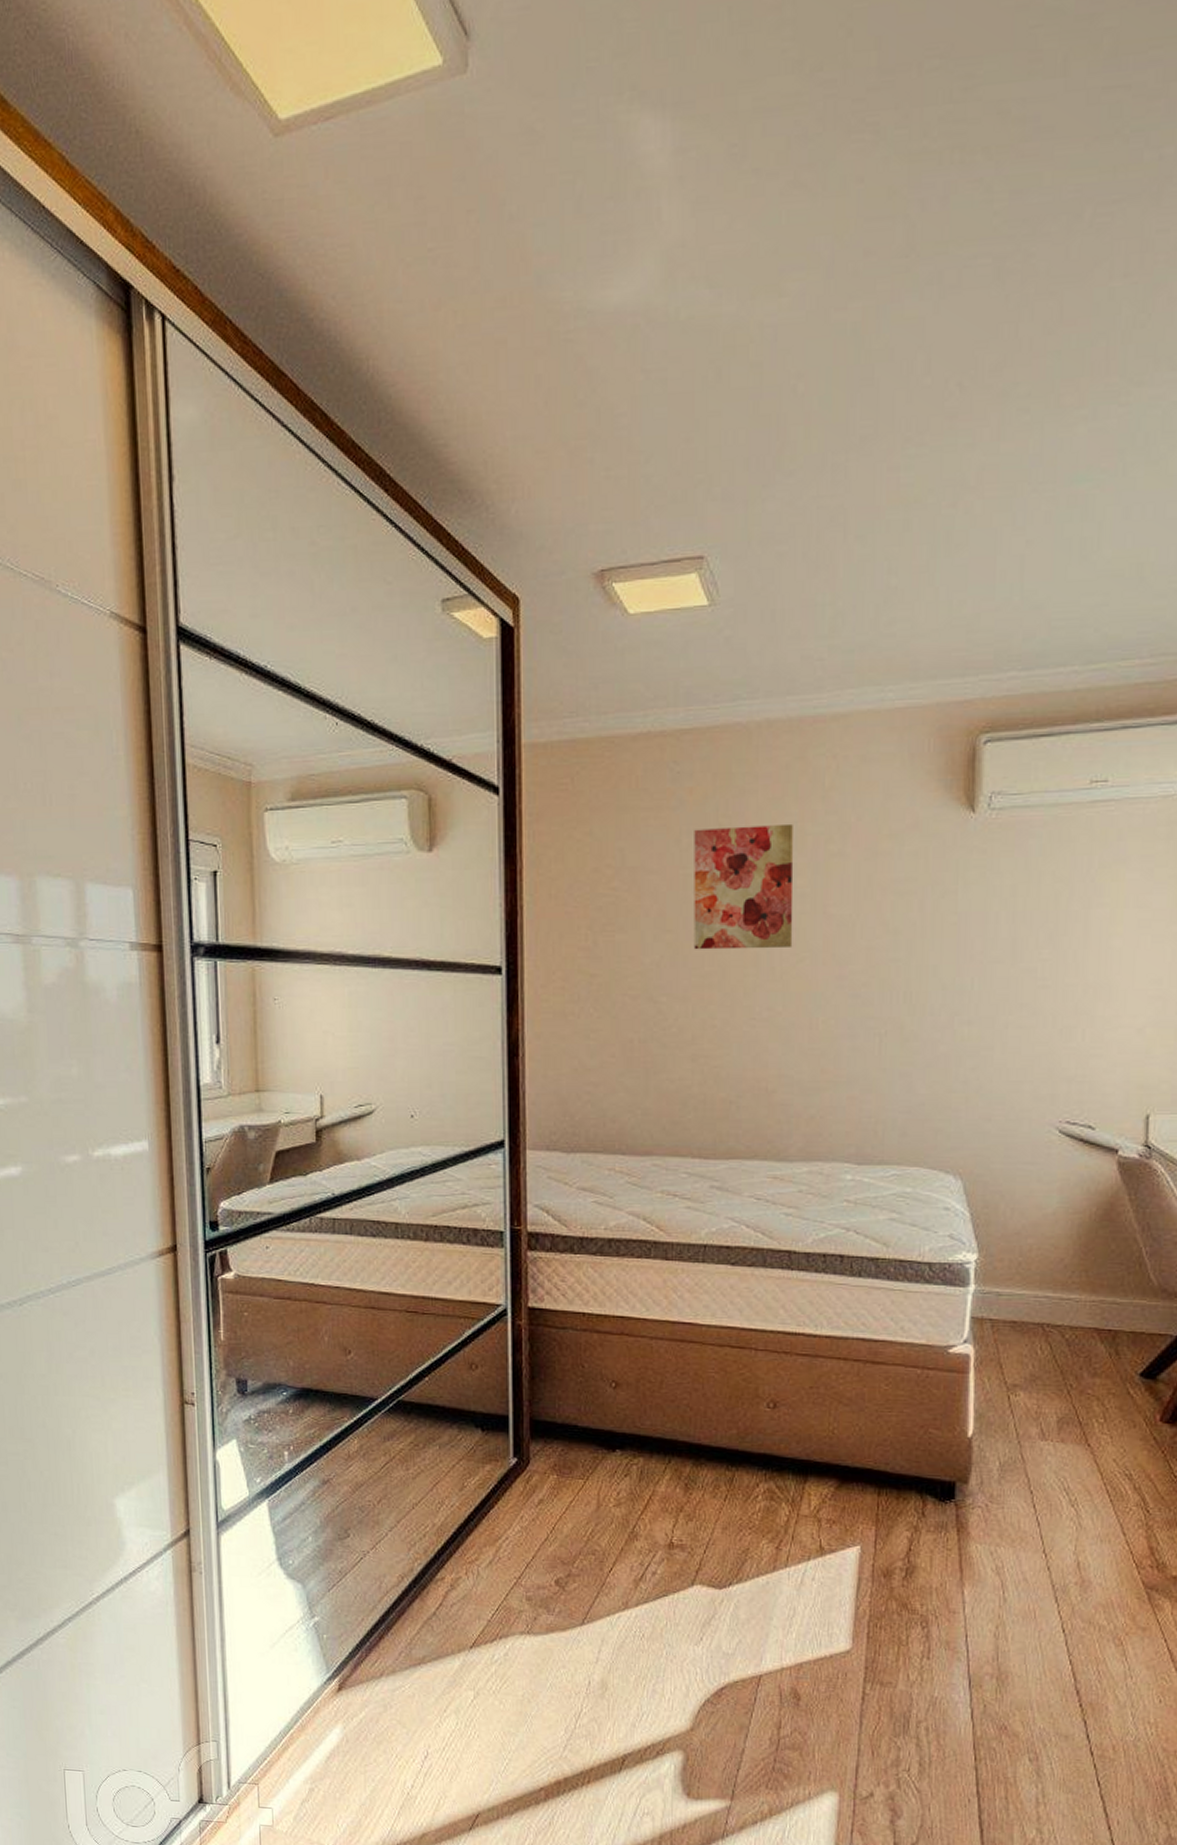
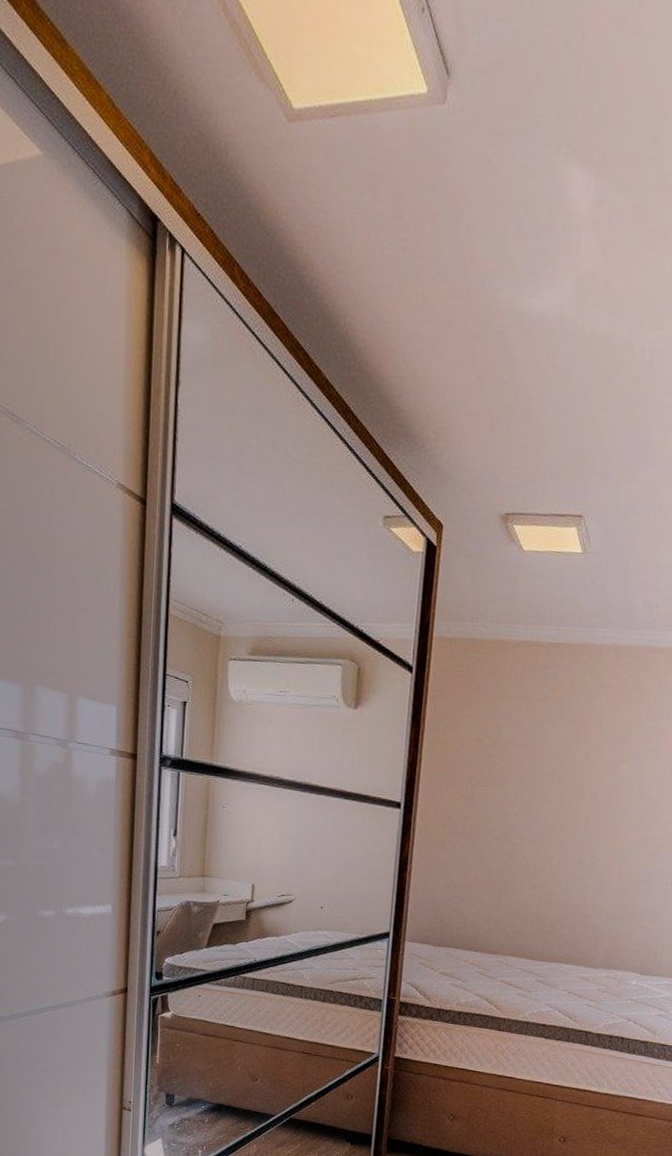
wall art: present [693,823,794,950] -> none [543,718,624,814]

